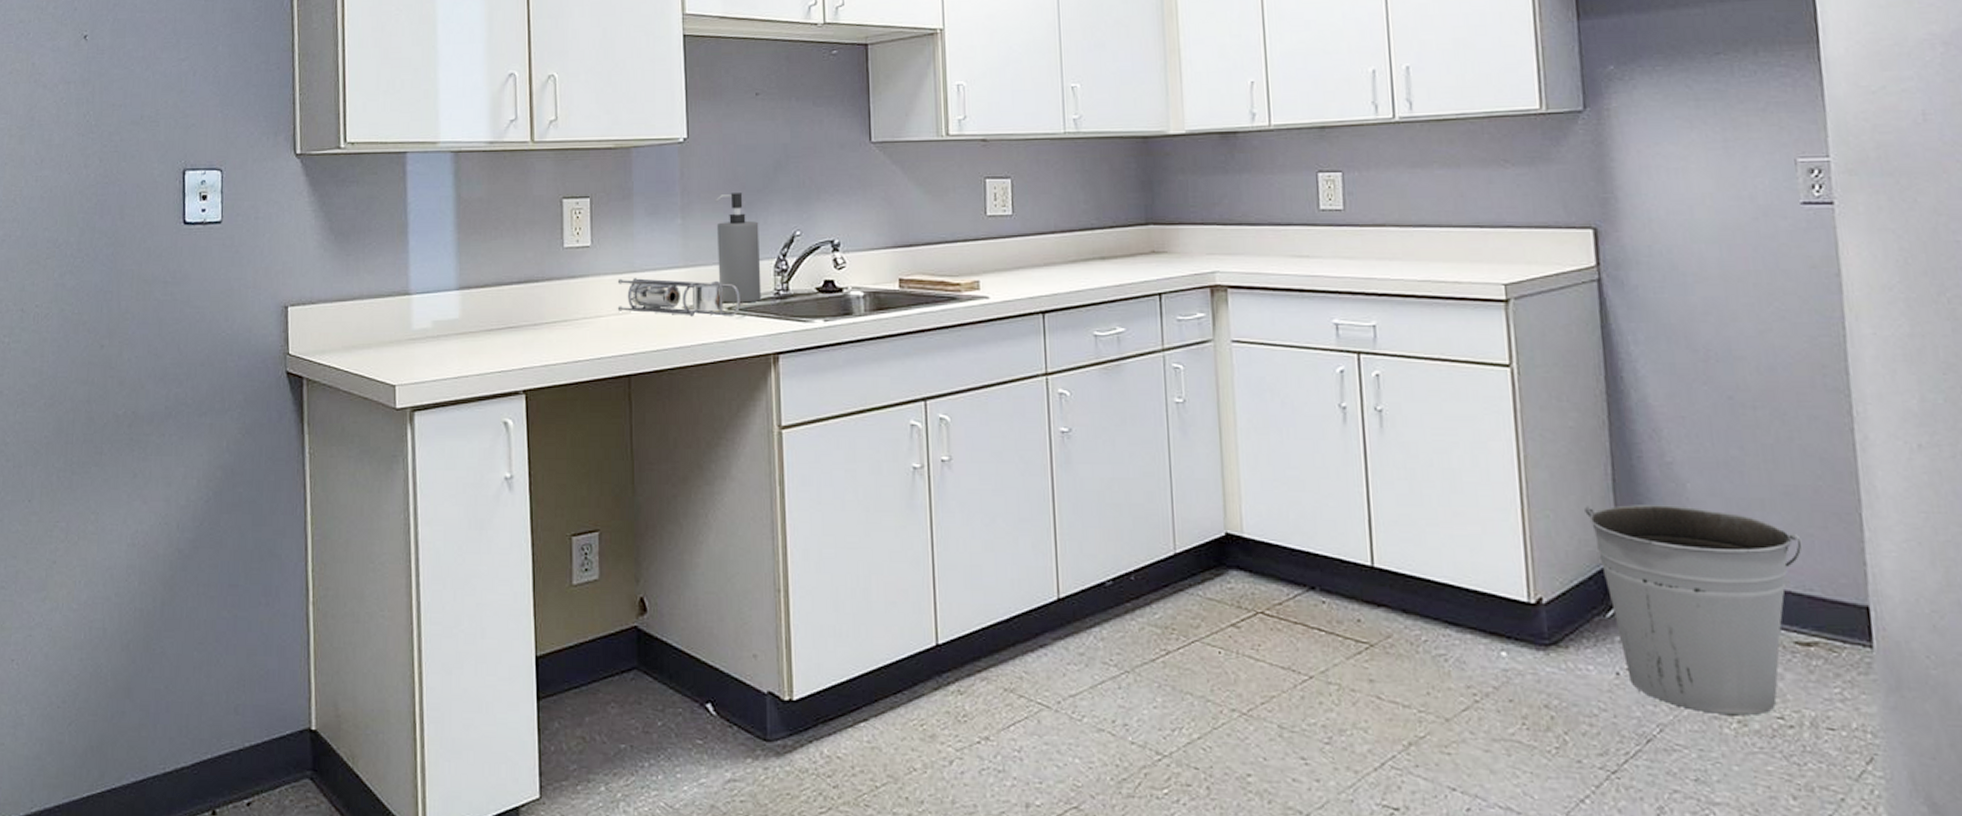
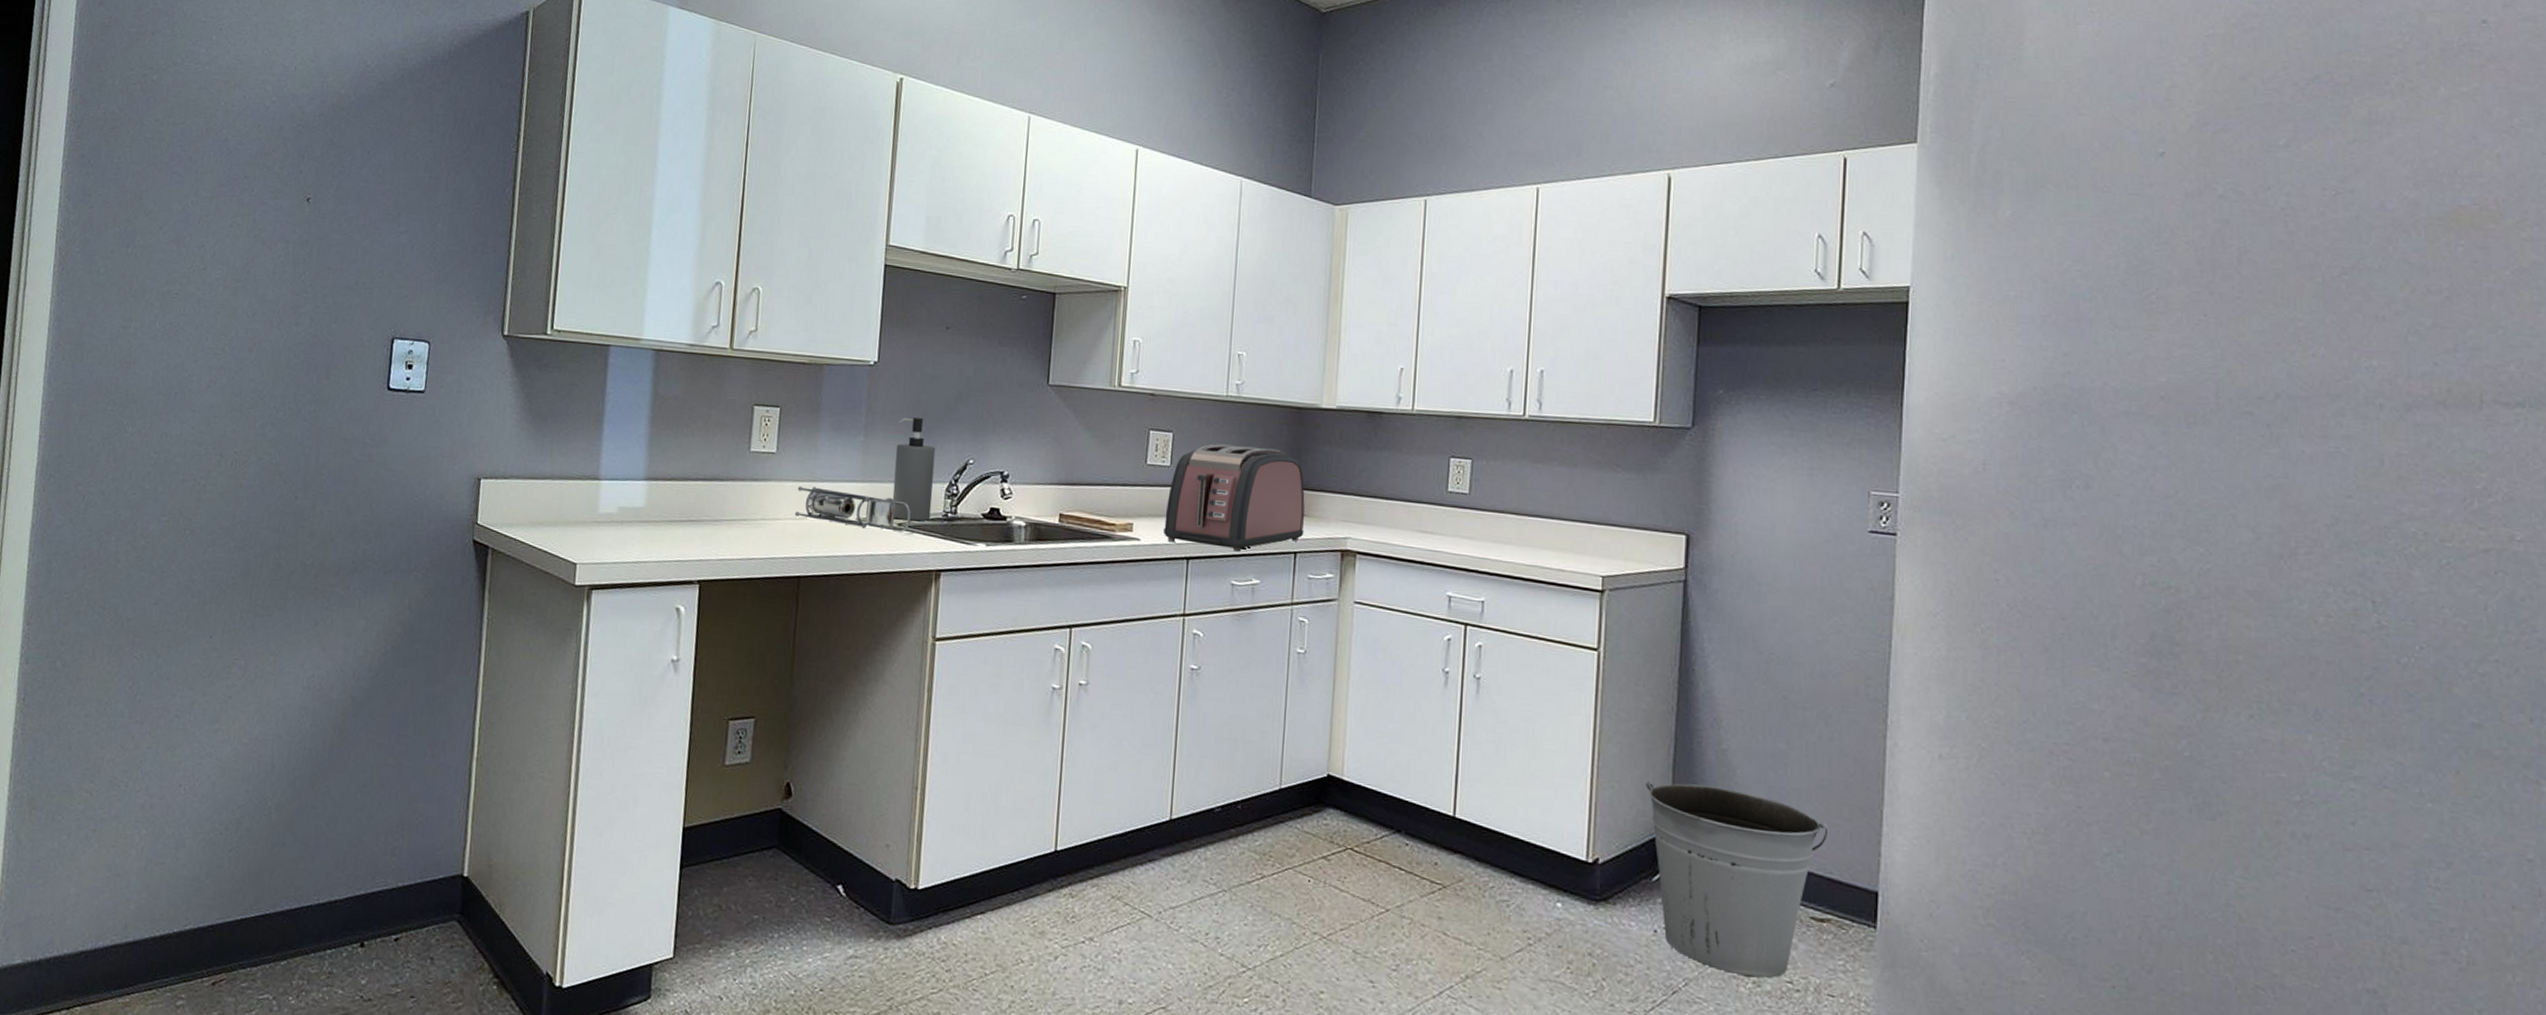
toaster: none [1013,184,1167,299] -> present [1164,443,1305,552]

